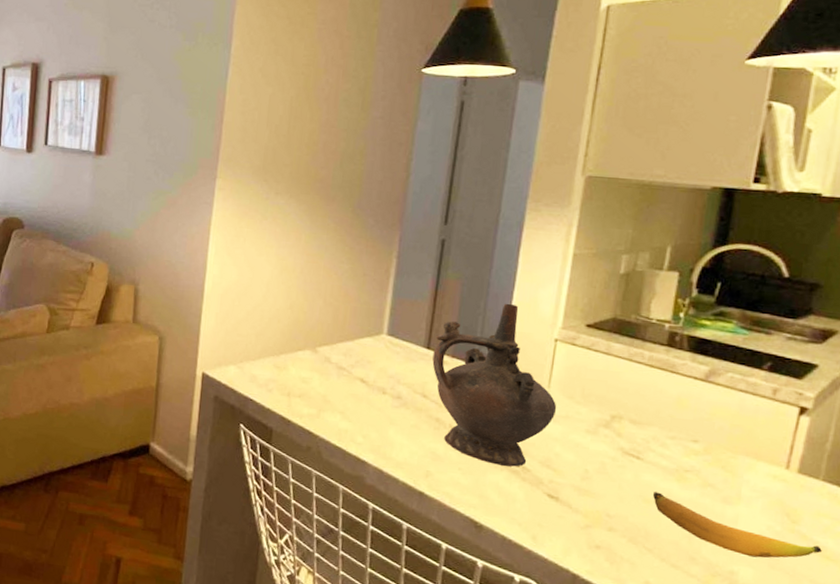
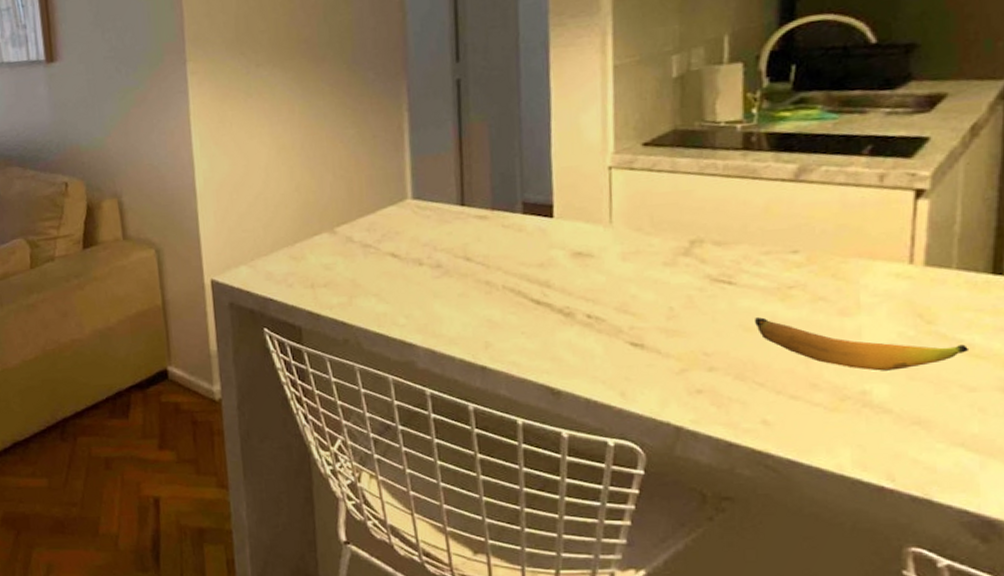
ceremonial vessel: present [432,303,557,467] -> none [469,137,625,321]

